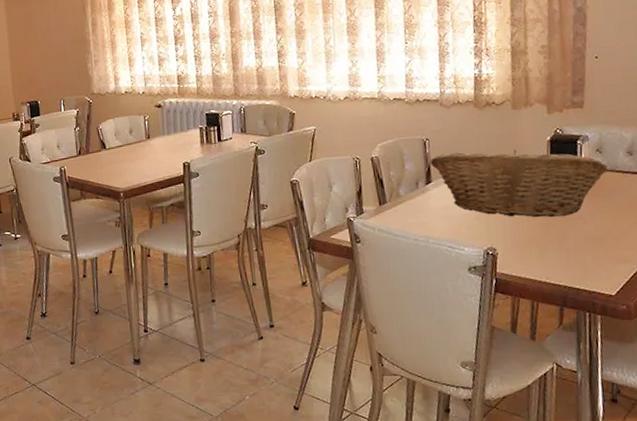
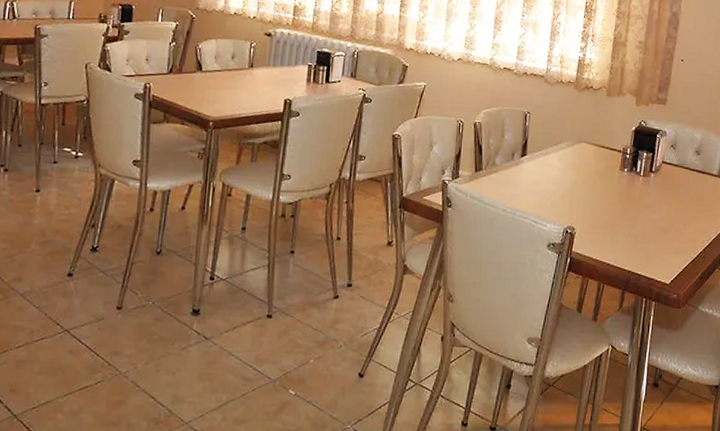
fruit basket: present [430,149,608,217] -> none [528,129,678,205]

